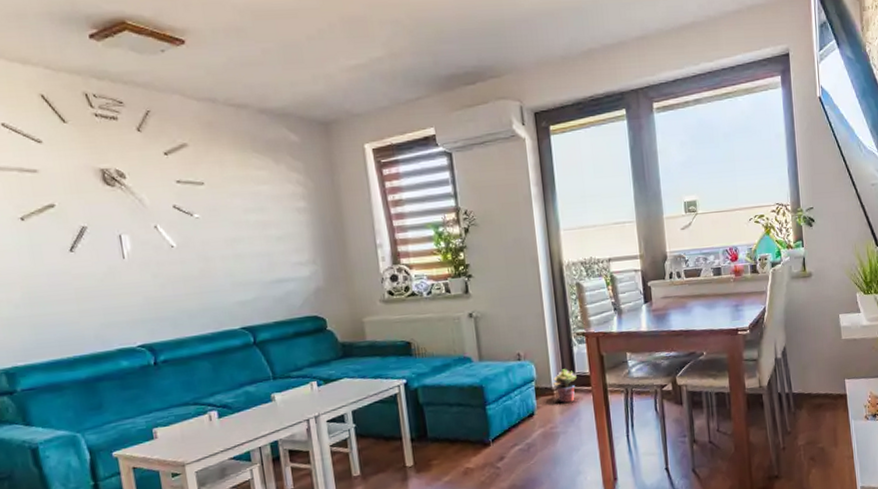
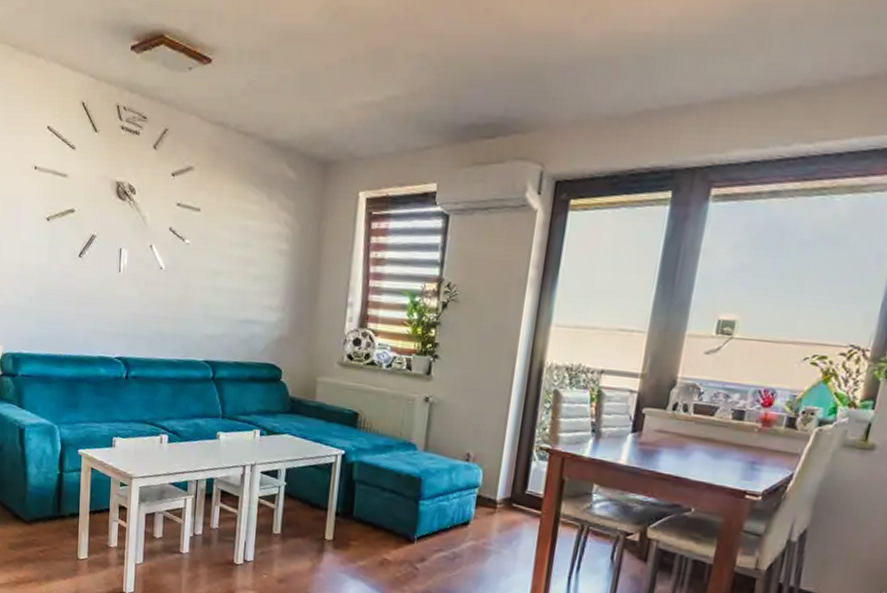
potted plant: present [553,369,577,403] -> none [499,483,528,522]

